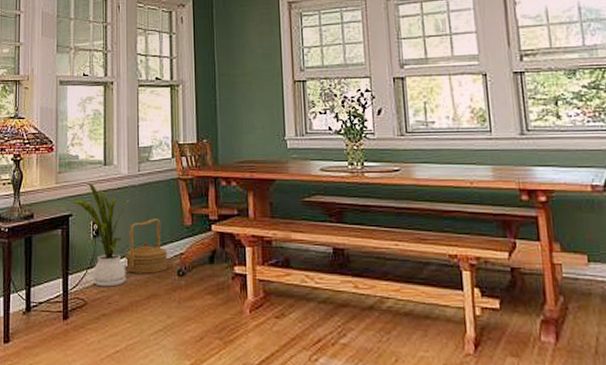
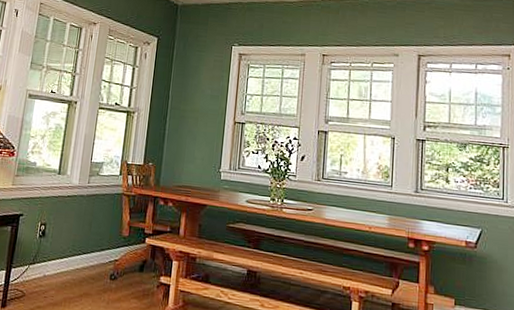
house plant: present [73,184,131,287] -> none [26,188,78,283]
basket: present [125,217,168,274] -> none [64,226,104,275]

